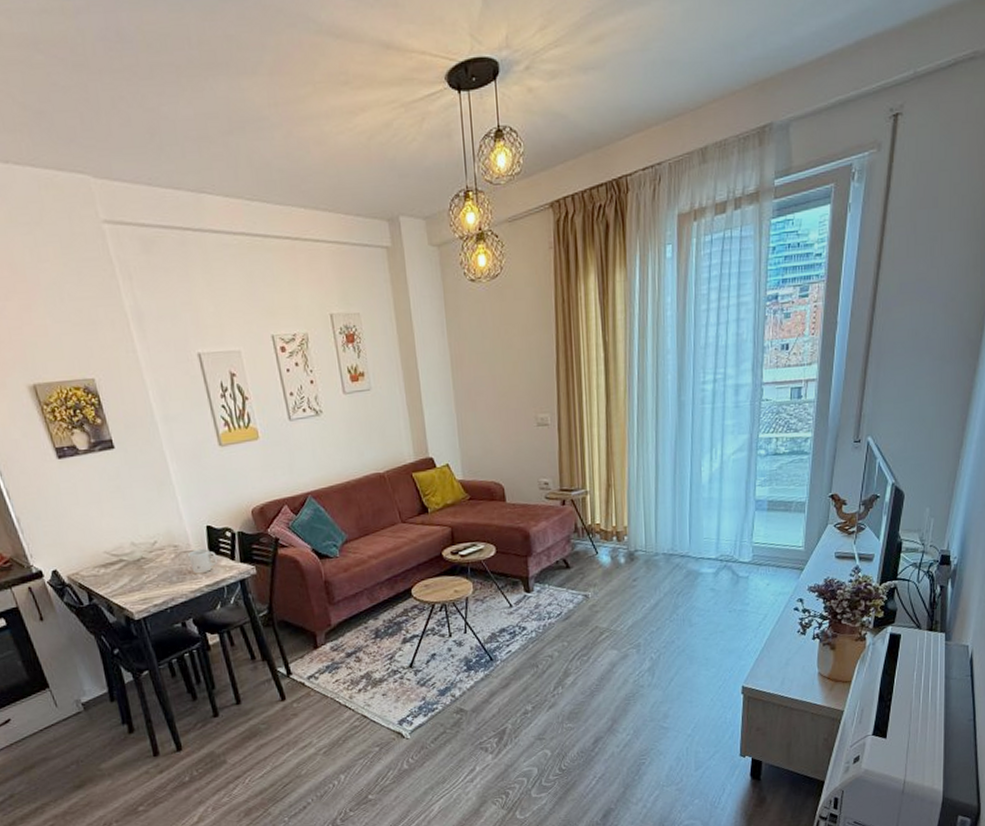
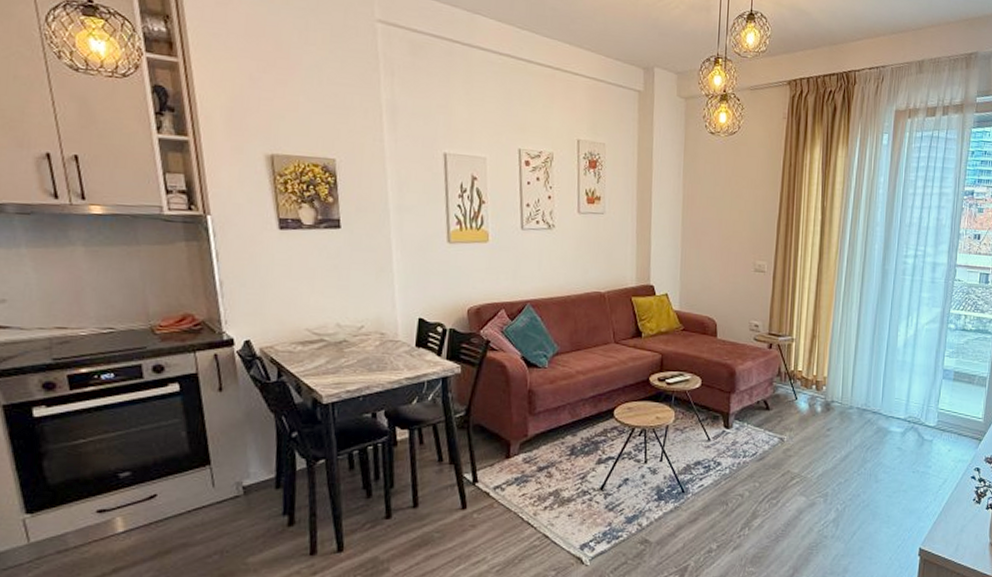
mug: present [187,548,218,574] -> none [392,339,424,366]

